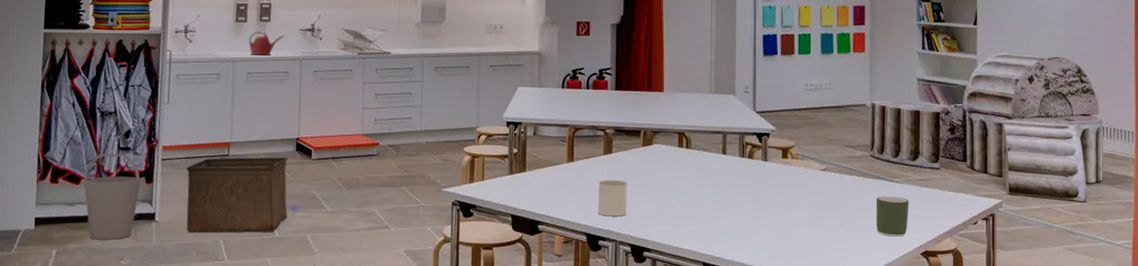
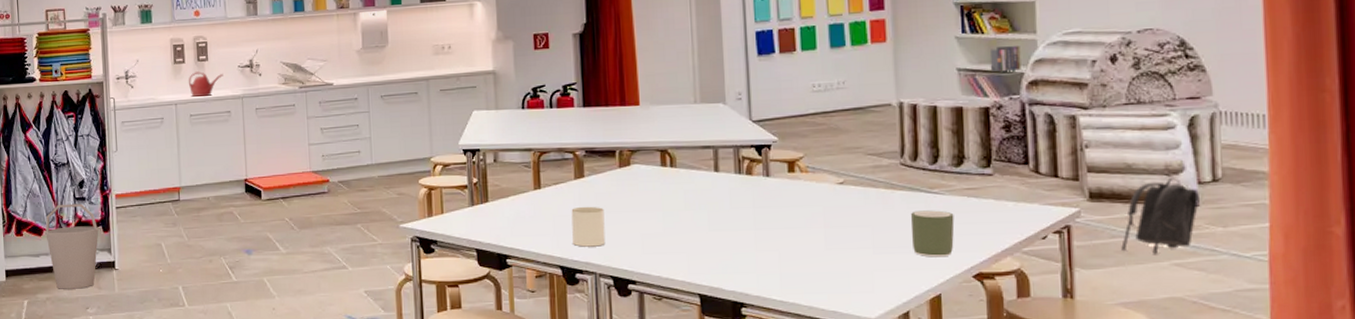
storage bin: present [186,157,288,233] -> none [140,199,243,280]
books: none [942,63,965,83] -> present [989,46,1021,71]
backpack: none [1030,177,1086,241] -> present [1121,177,1199,255]

